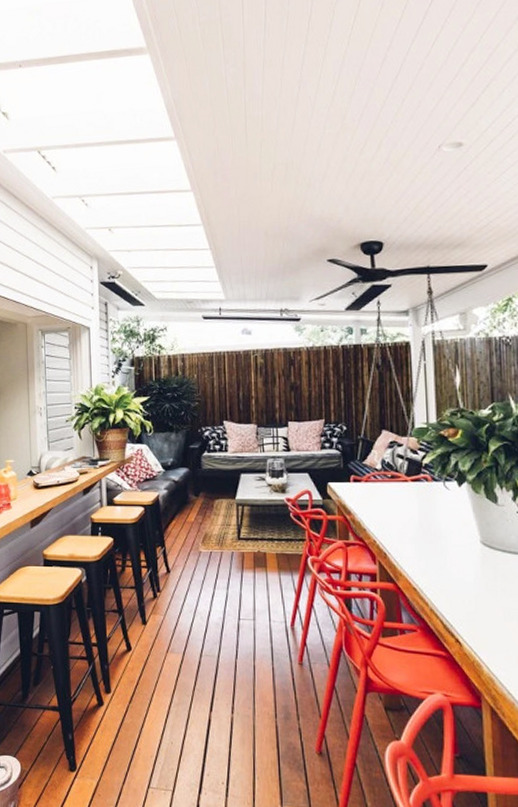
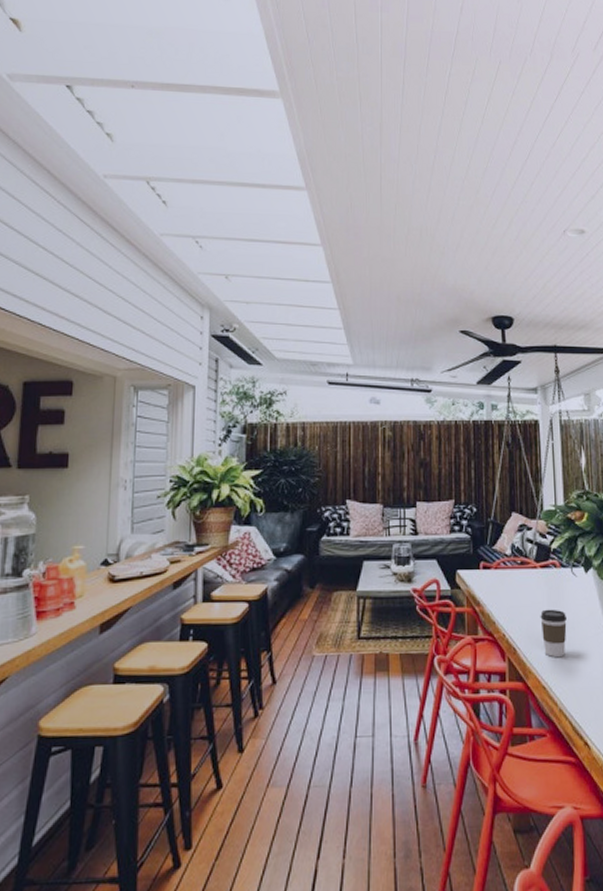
coffee cup: none [411,519,439,562] -> present [540,609,567,657]

